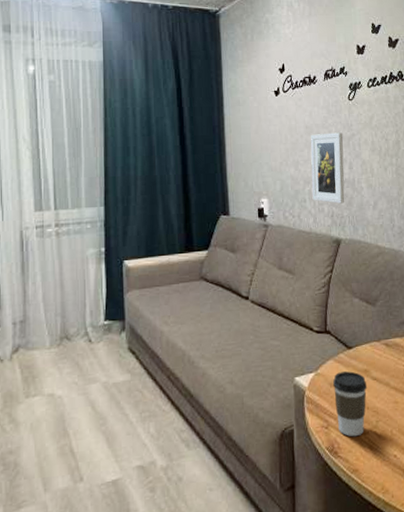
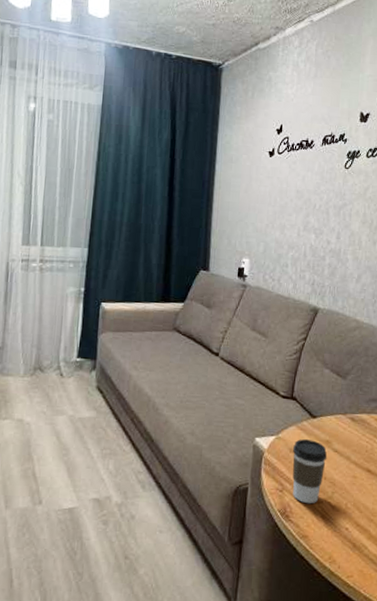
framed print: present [310,132,345,204] -> none [294,199,335,273]

